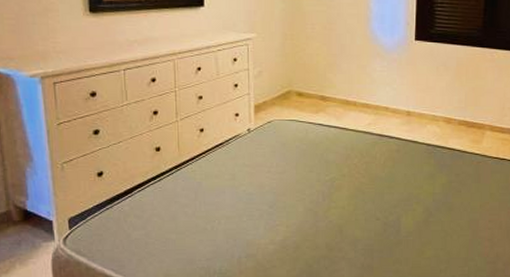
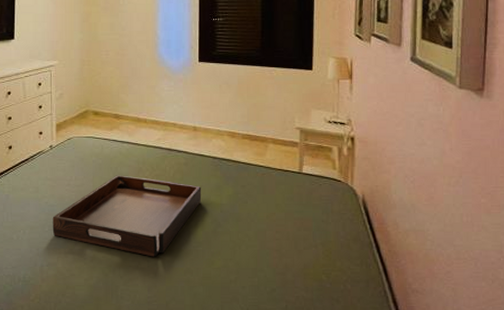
serving tray: none [251,162,414,247] -> present [52,175,202,257]

